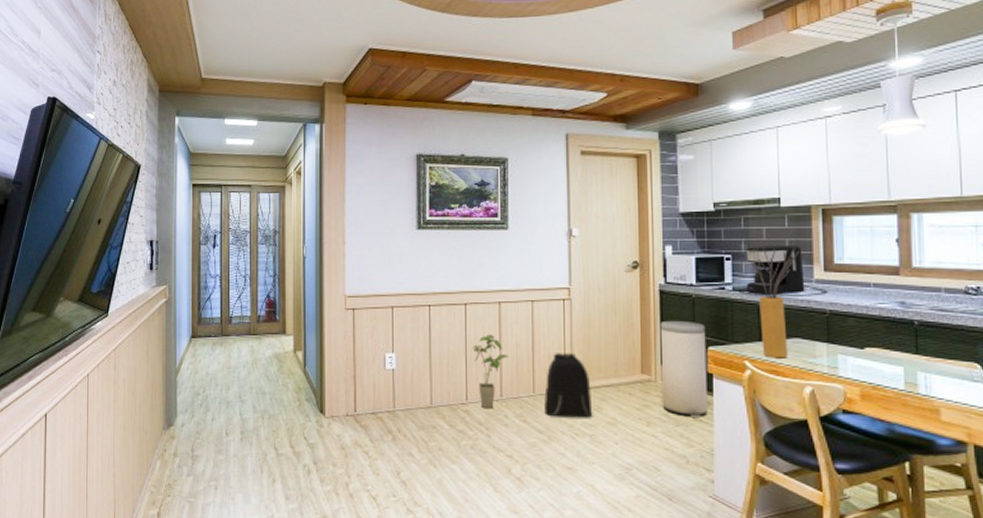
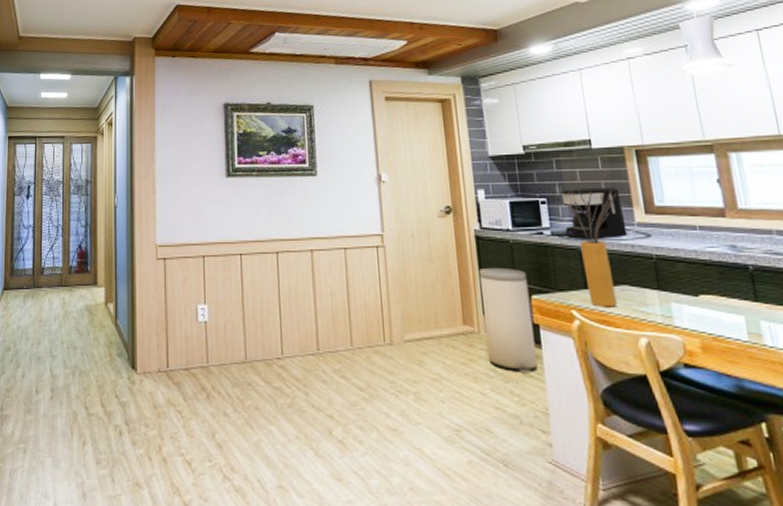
house plant: present [472,335,509,409] -> none [286,284,324,365]
backpack: present [544,353,593,418] -> none [363,303,415,374]

